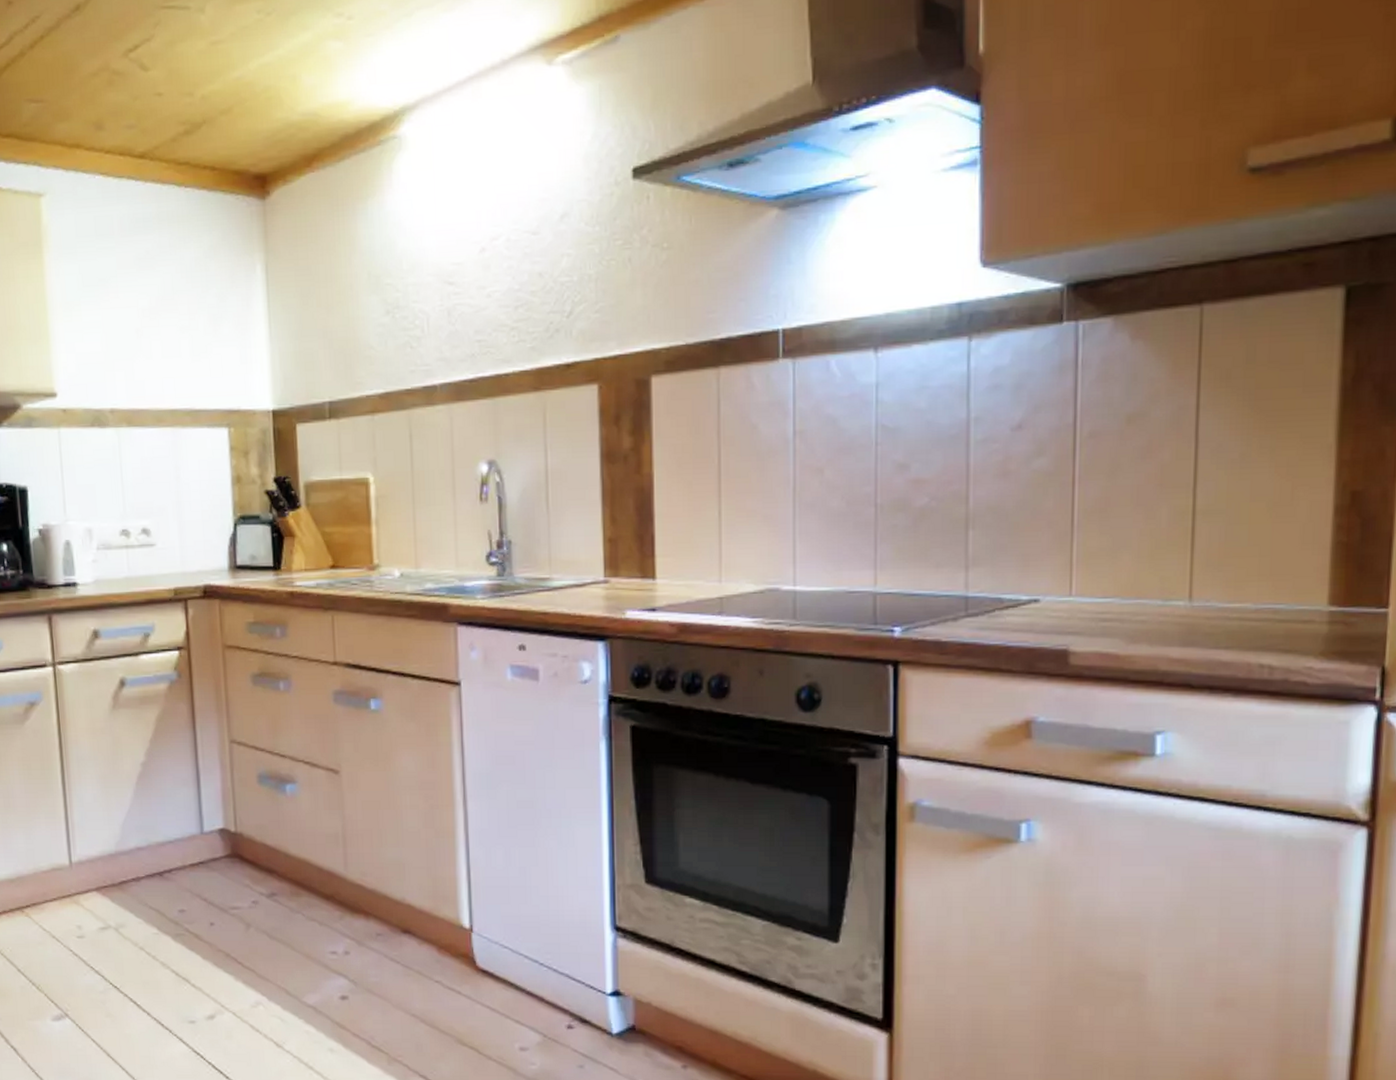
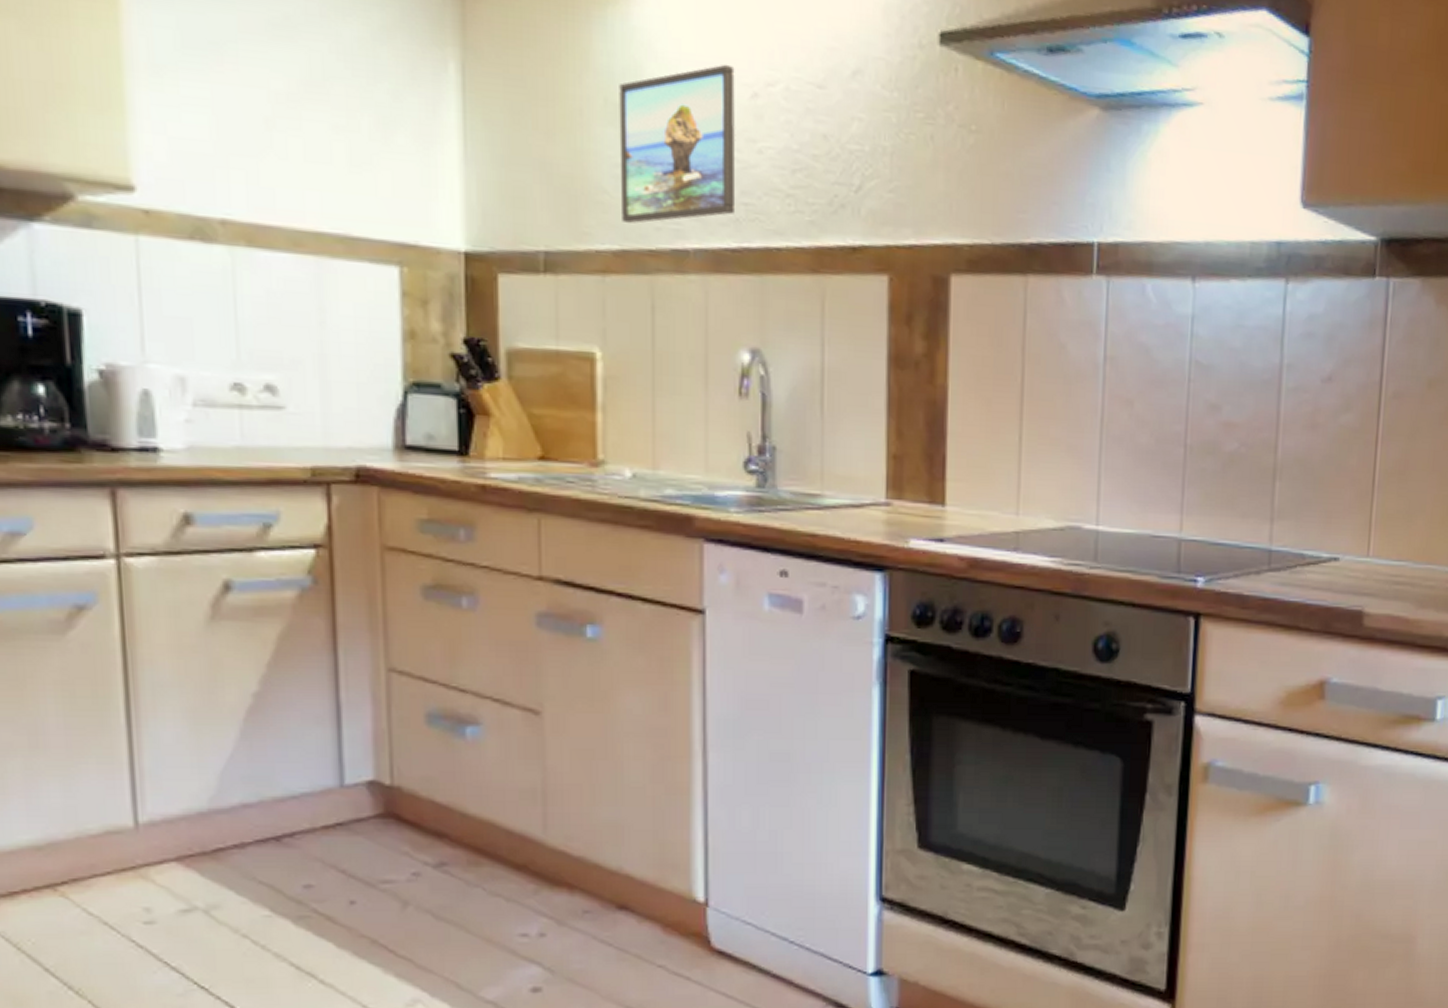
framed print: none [378,228,470,370] -> present [619,64,735,223]

